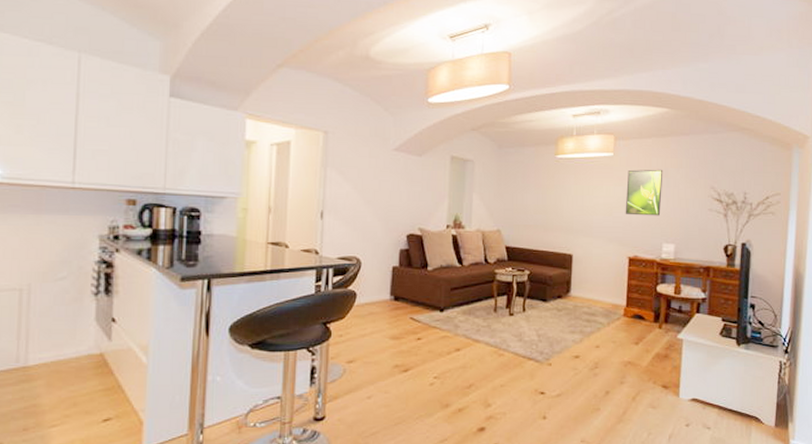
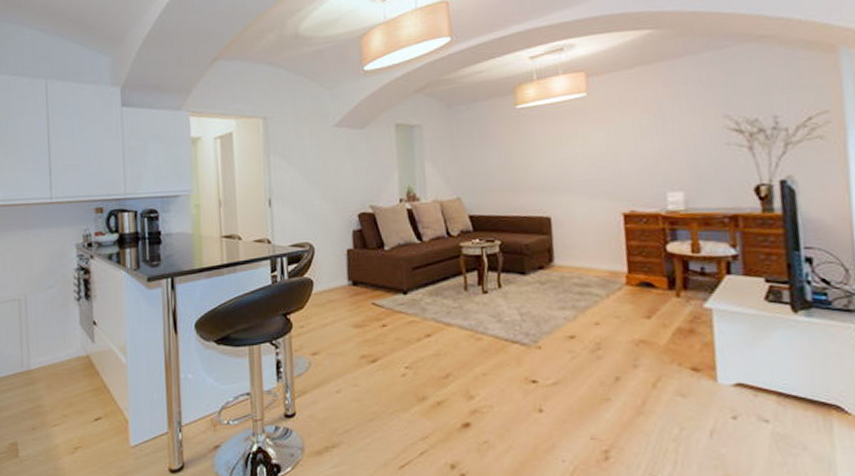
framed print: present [625,169,663,216] -> none [608,103,659,163]

